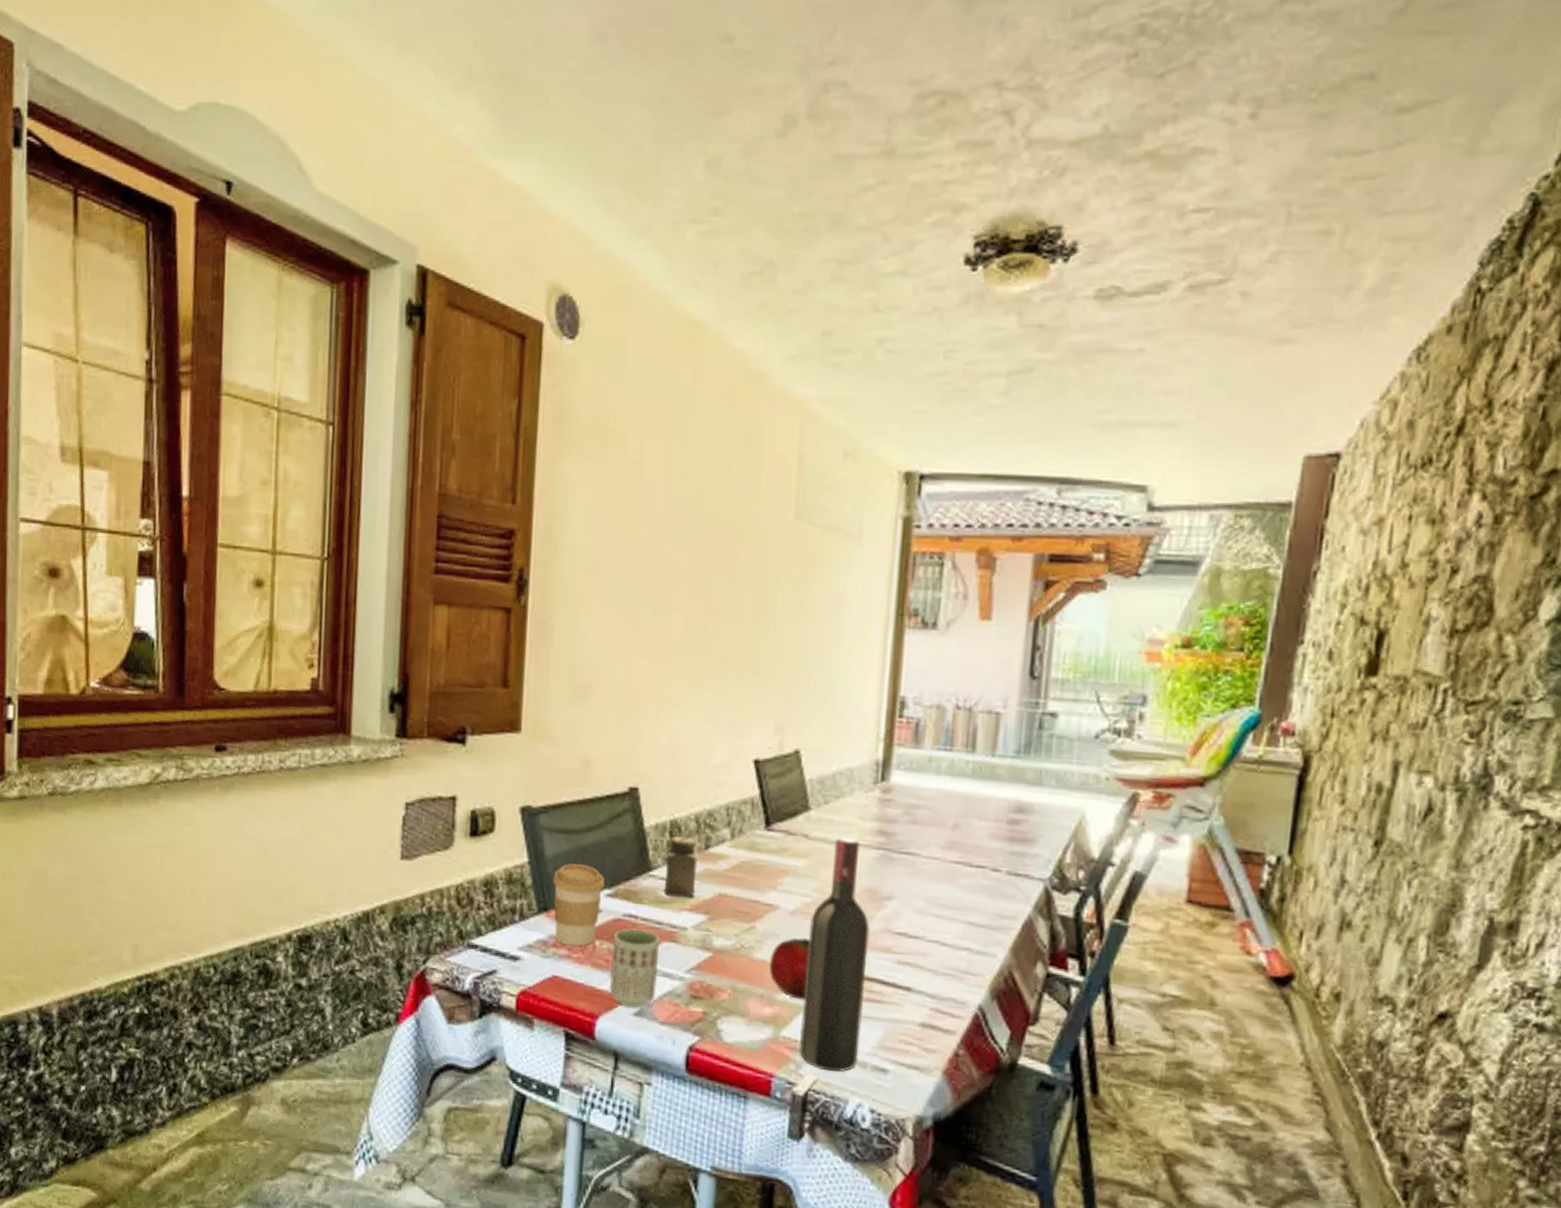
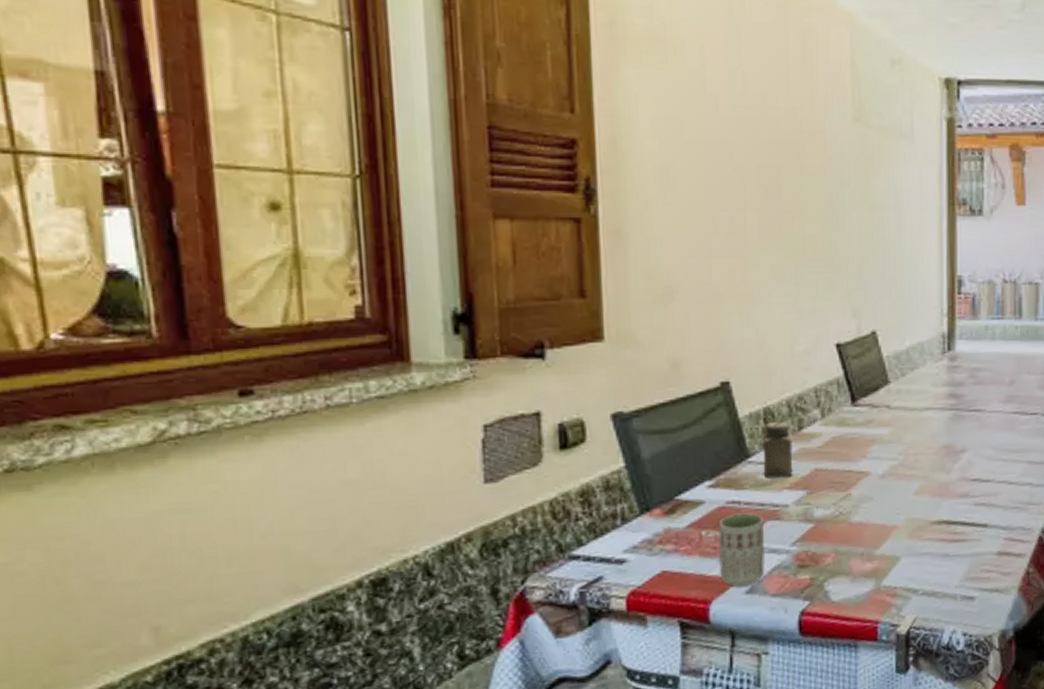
coffee cup: present [553,863,606,947] -> none [652,461,706,540]
fruit: present [770,938,811,1000] -> none [867,497,901,551]
wine bottle: present [798,837,870,1073] -> none [897,403,950,609]

